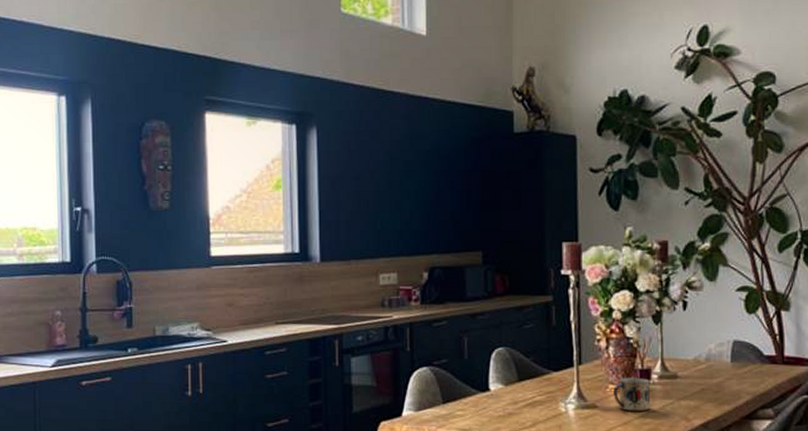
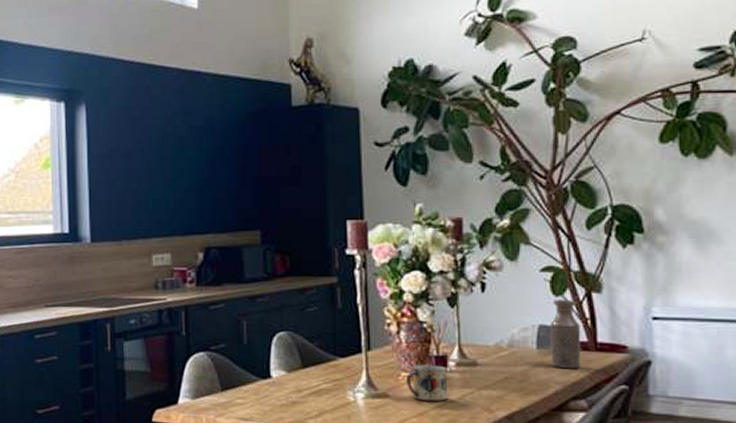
bottle: none [742,317,771,381] -> present [549,300,581,369]

